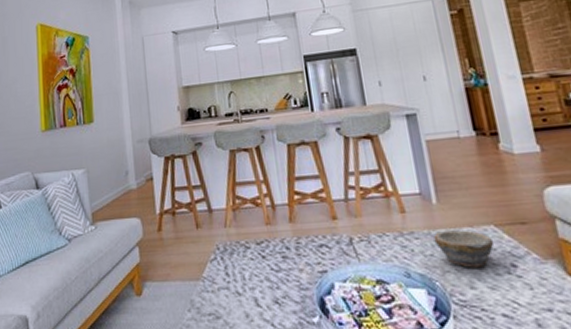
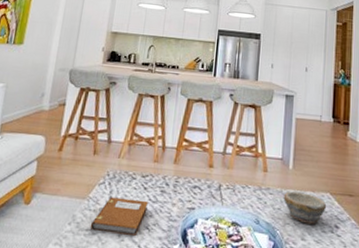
notebook: none [212,271,272,315] -> present [90,197,149,237]

